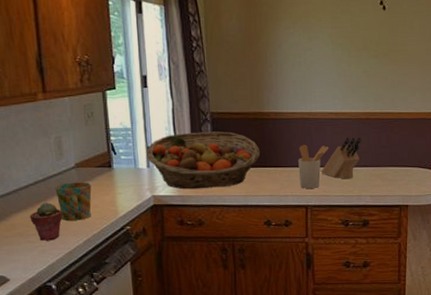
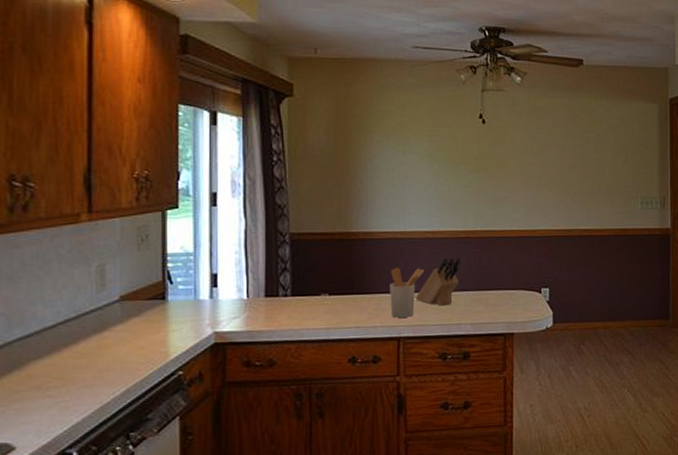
potted succulent: present [29,202,63,241] -> none [53,344,96,395]
mug: present [55,182,92,221] -> none [91,318,138,367]
fruit basket: present [146,131,261,190] -> none [210,254,346,324]

